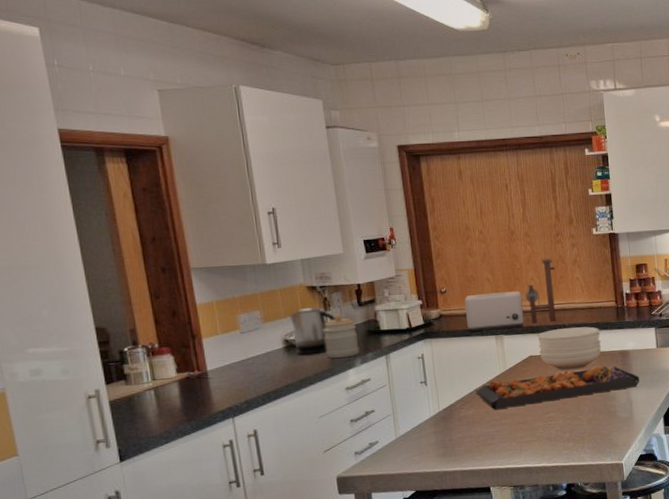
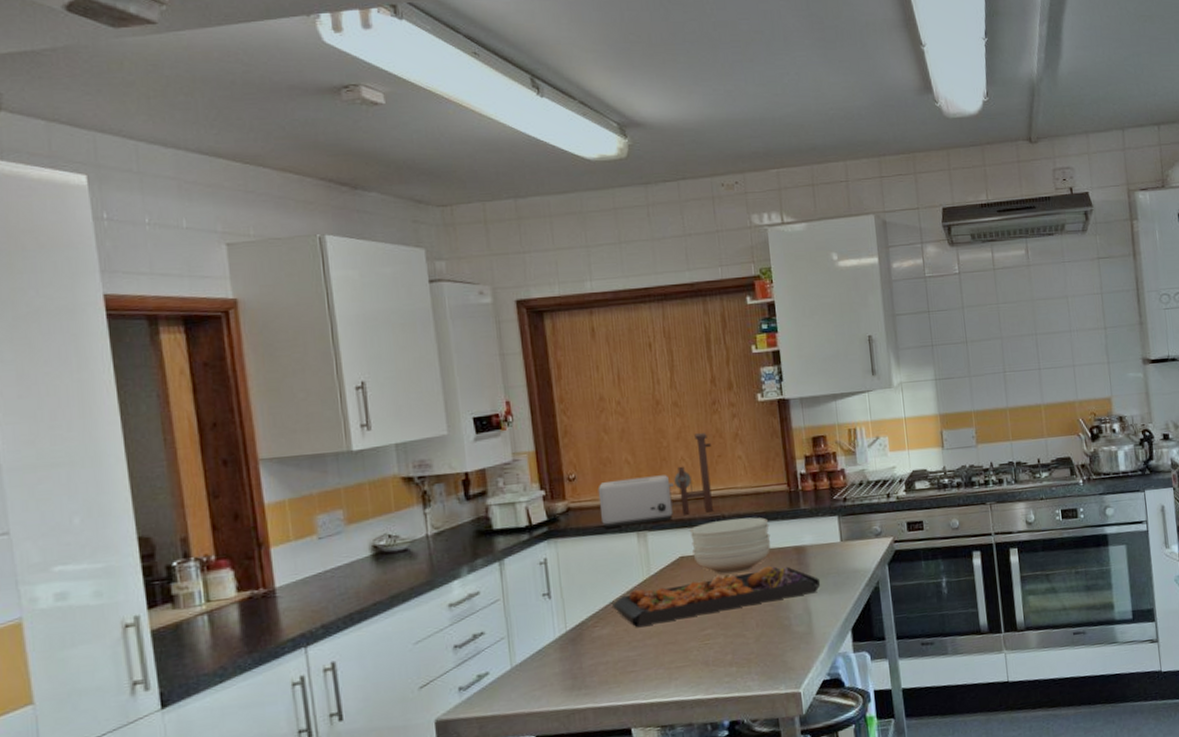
kettle: present [290,307,336,355] -> none [380,503,438,564]
jar: present [322,314,360,358] -> none [420,511,467,567]

